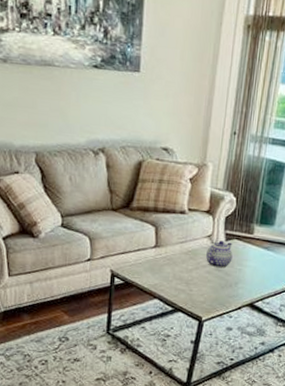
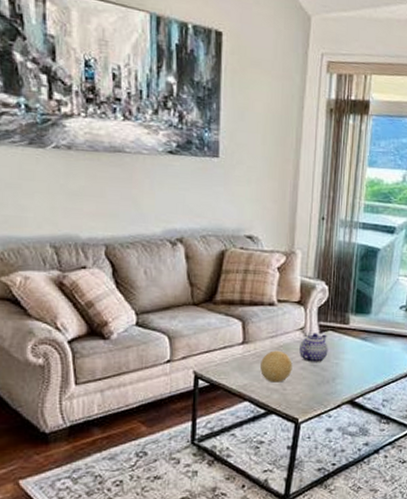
decorative ball: none [170,255,199,284] -> present [260,350,293,383]

